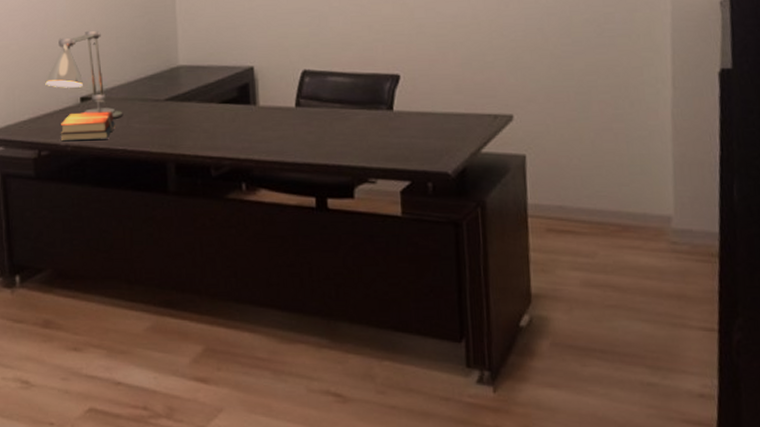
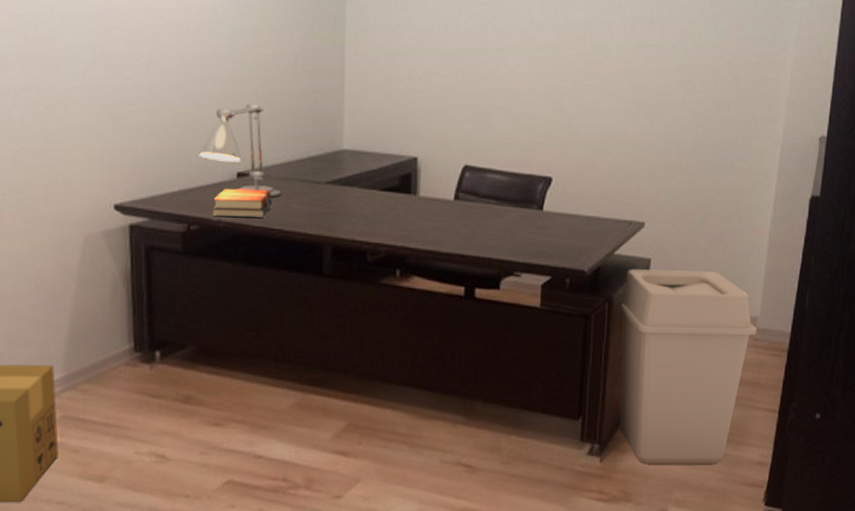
trash bin: none [494,165,674,397] -> present [618,269,757,465]

